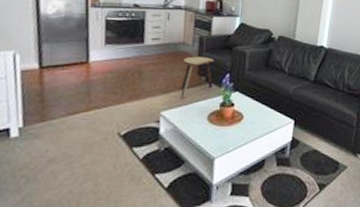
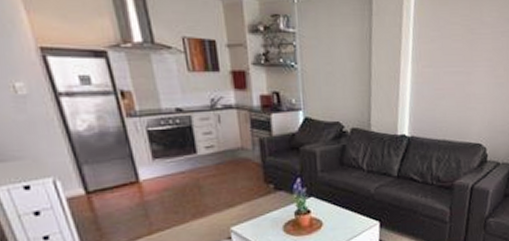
stool: present [180,56,215,98] -> none [244,161,283,211]

